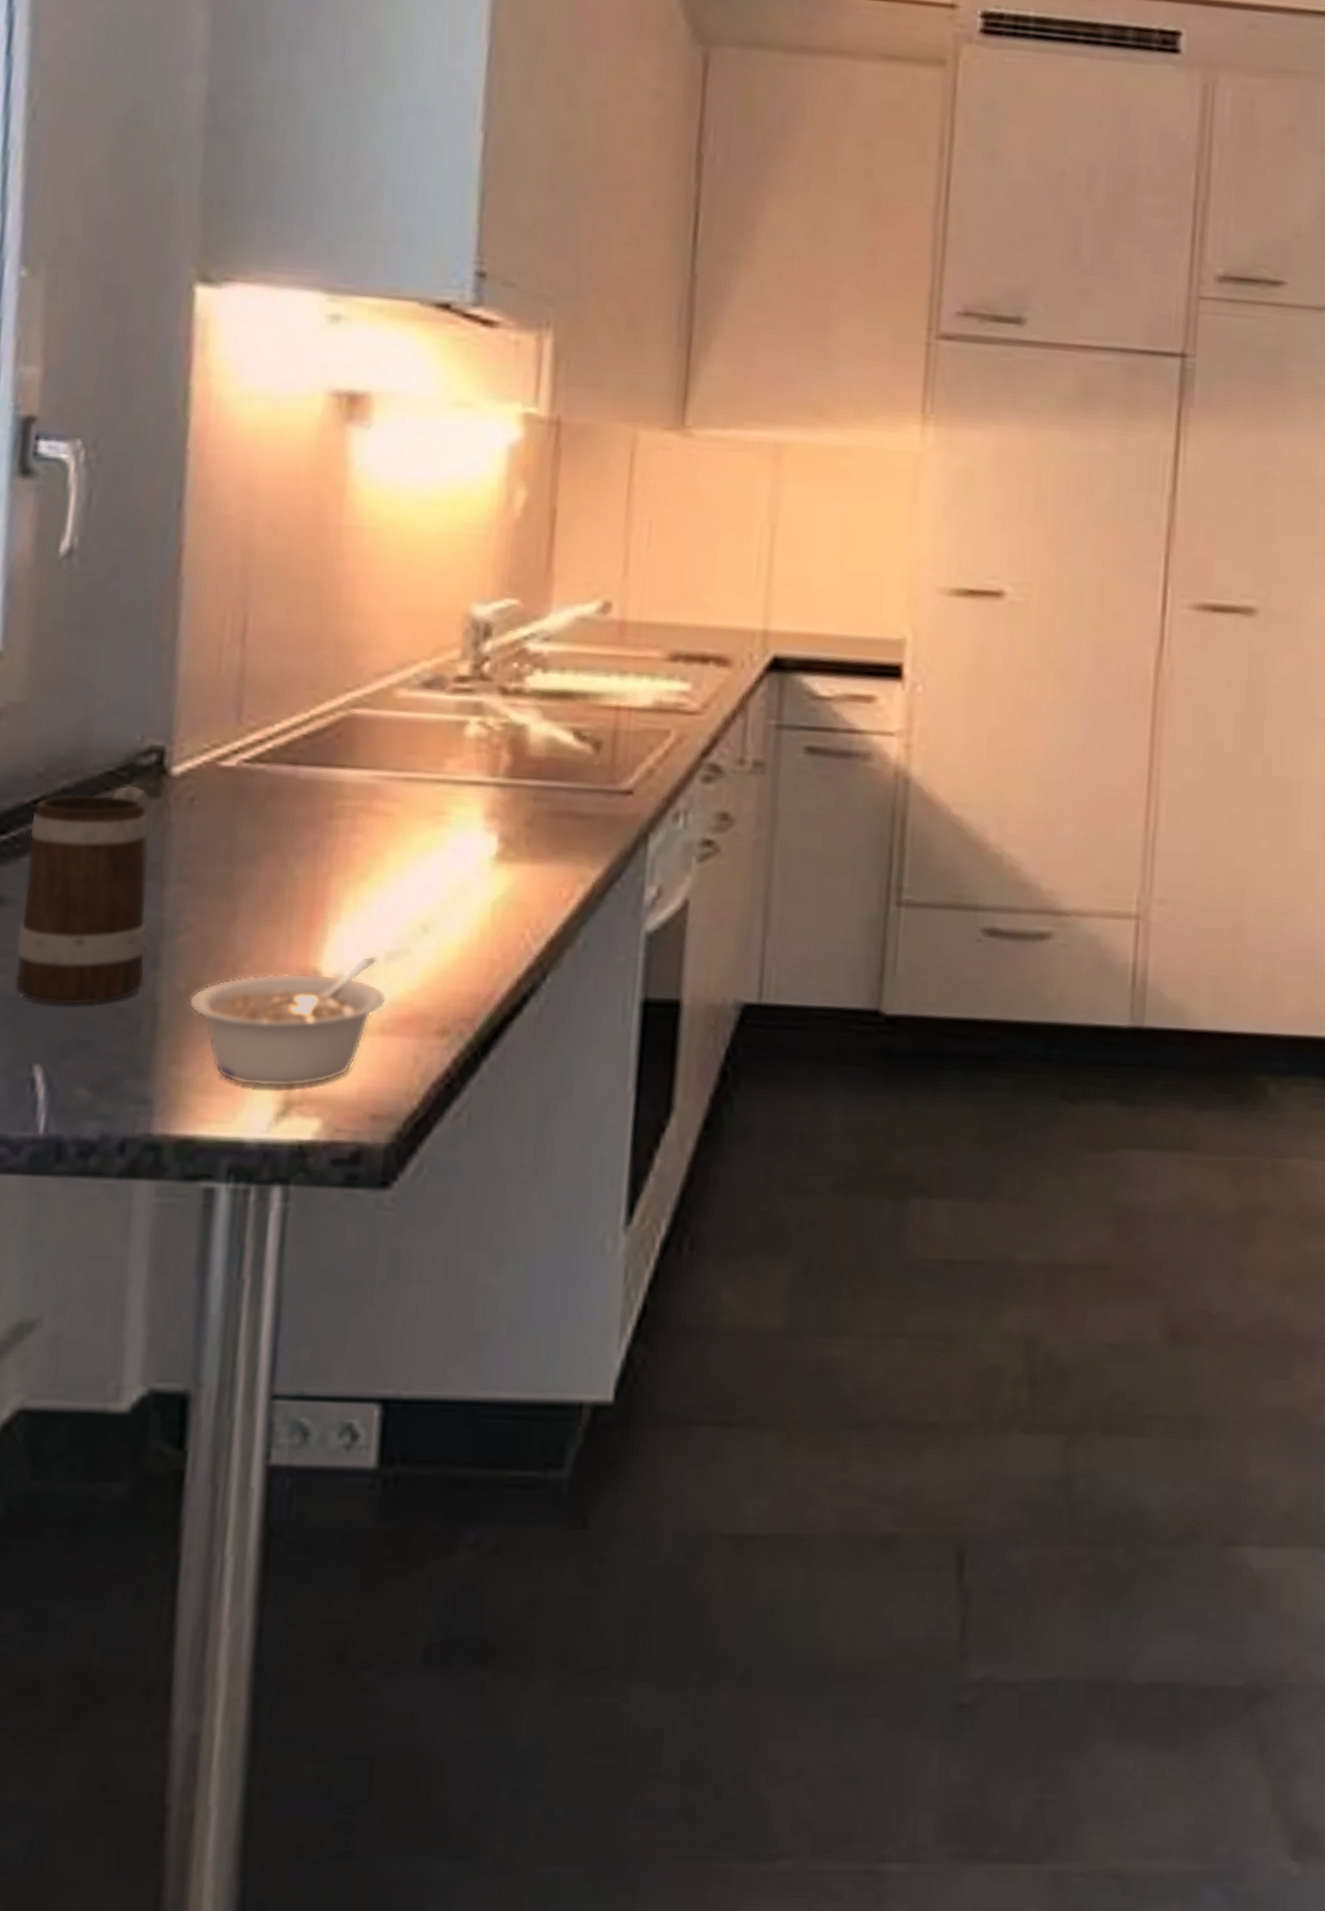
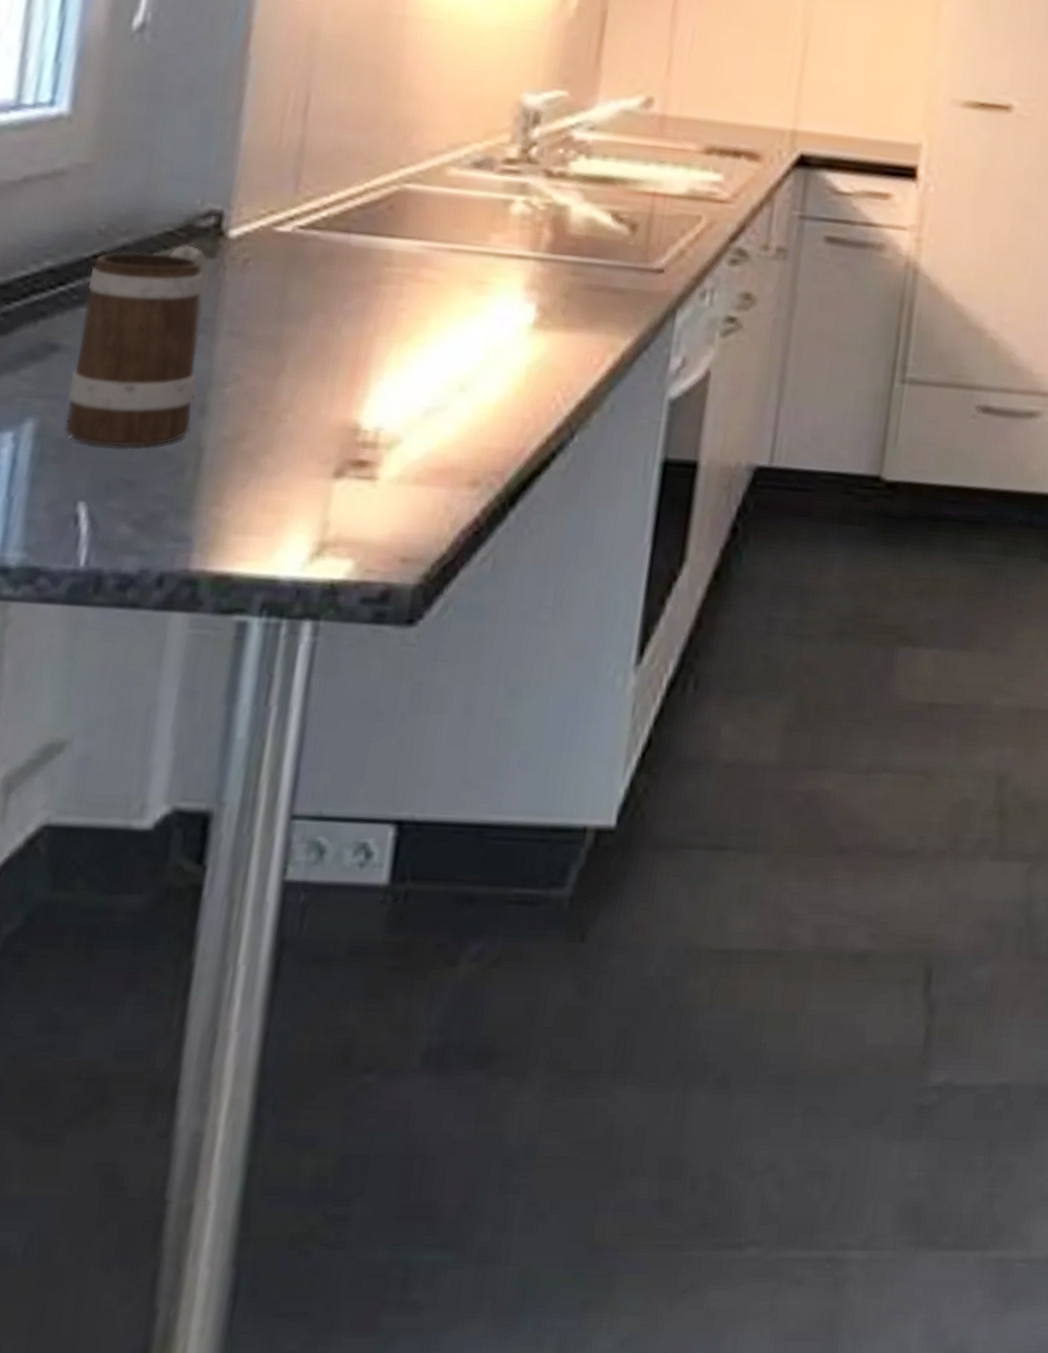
legume: present [188,955,387,1088] -> none [232,411,423,531]

